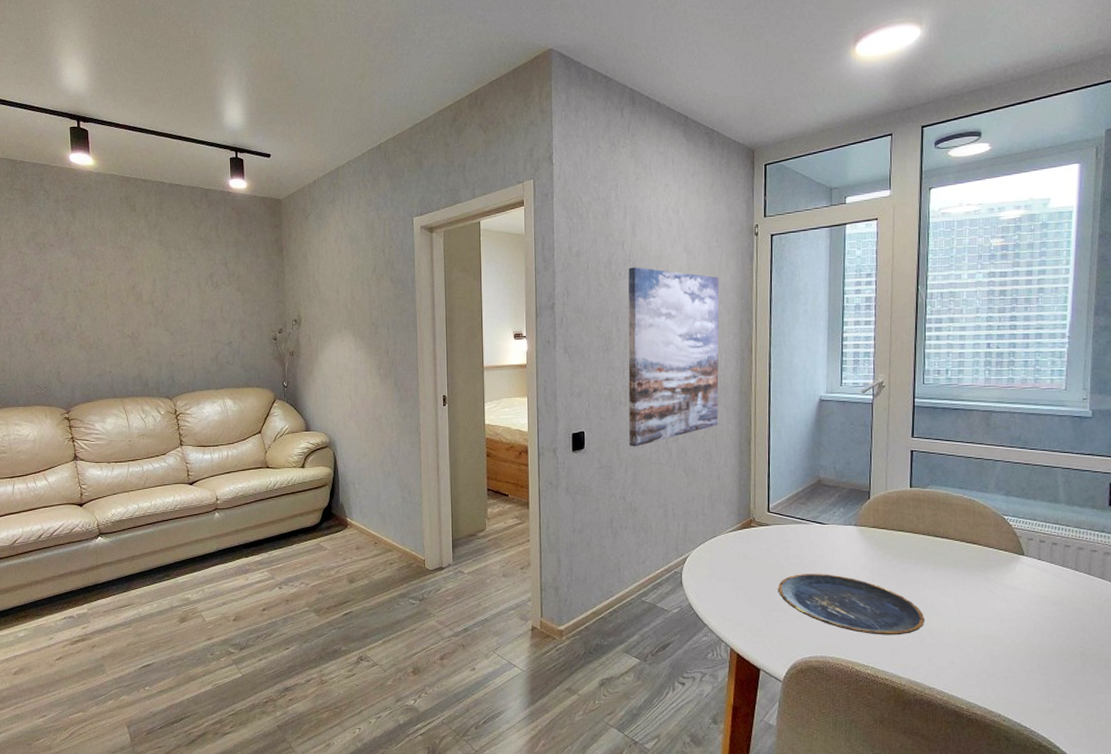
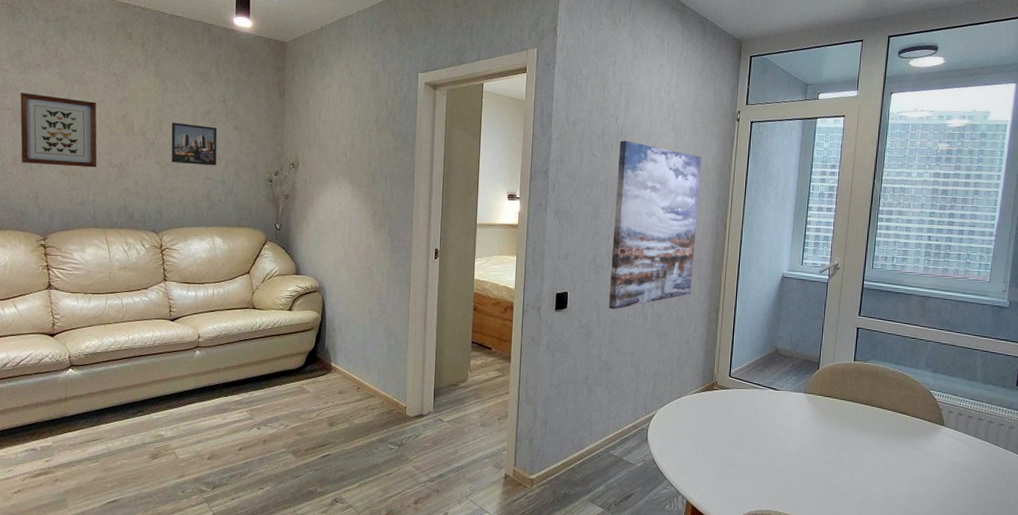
wall art: none [38,272,111,340] -> present [20,92,97,168]
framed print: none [178,288,223,329] -> present [171,122,218,166]
plate: present [777,574,924,635] -> none [732,435,857,493]

